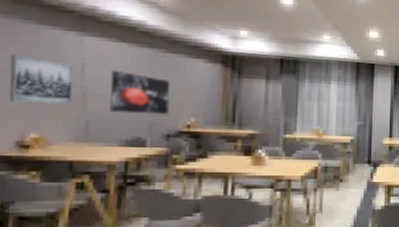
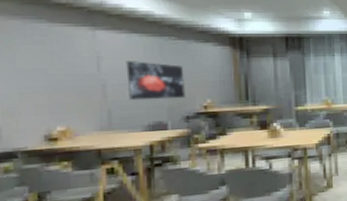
wall art: present [8,55,74,105] -> none [27,54,93,99]

